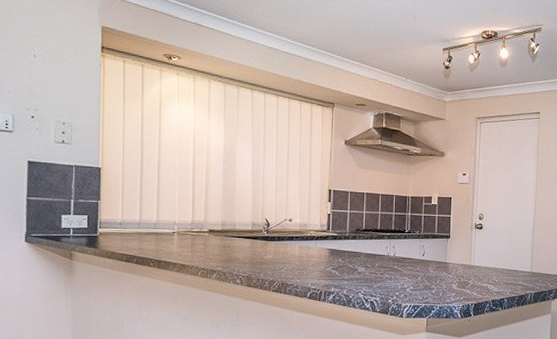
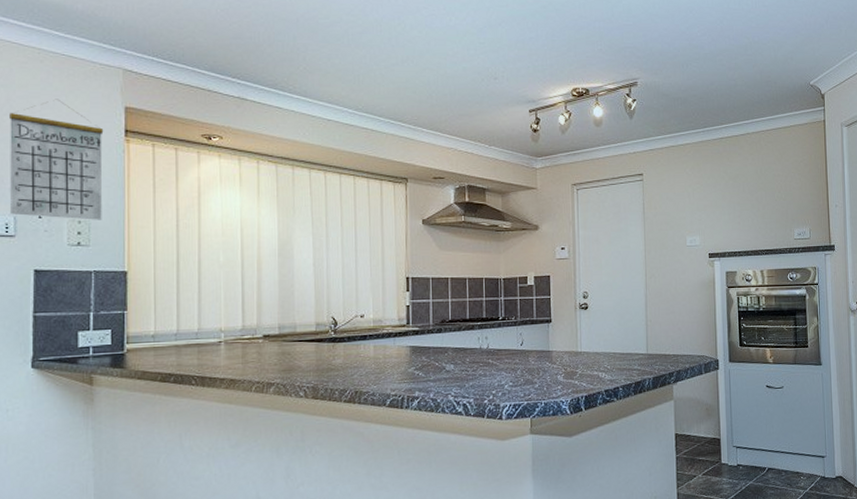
calendar: none [9,16,84,123] -> present [10,99,104,220]

